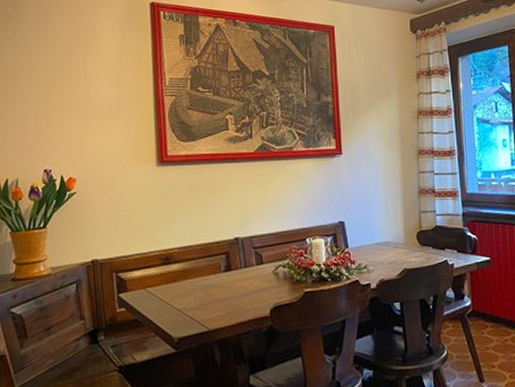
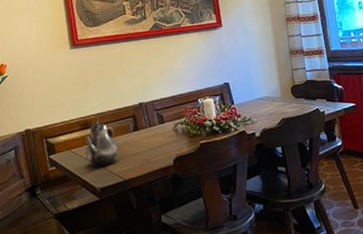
teapot: none [164,251,204,313] -> present [85,117,118,168]

